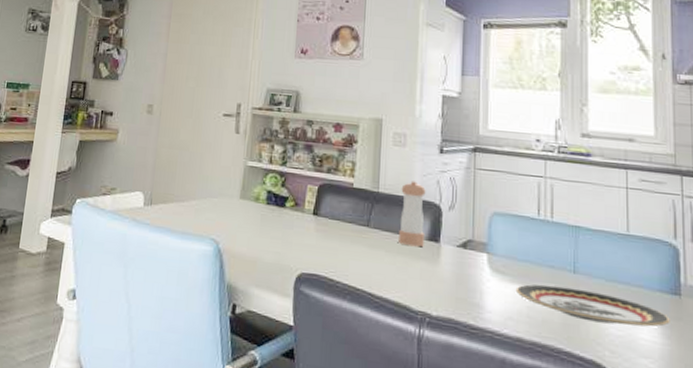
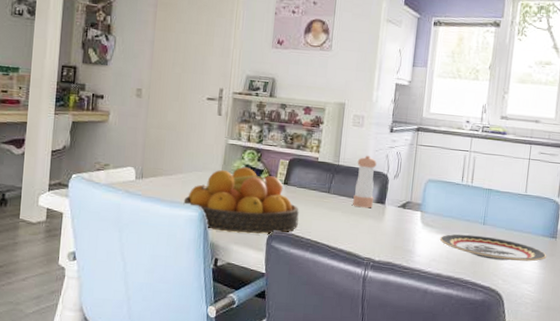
fruit bowl: none [196,192,333,276] -> present [183,166,299,234]

